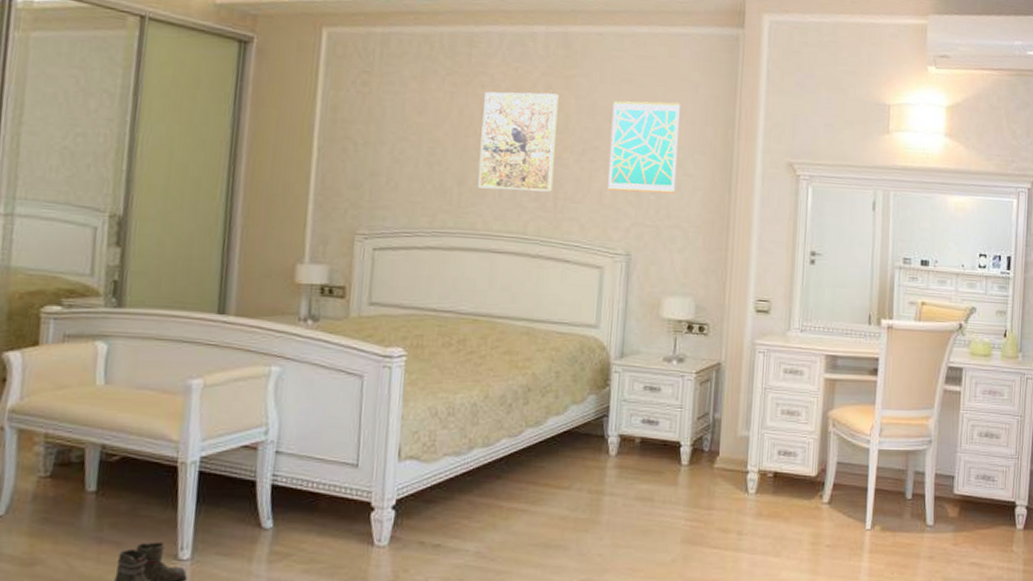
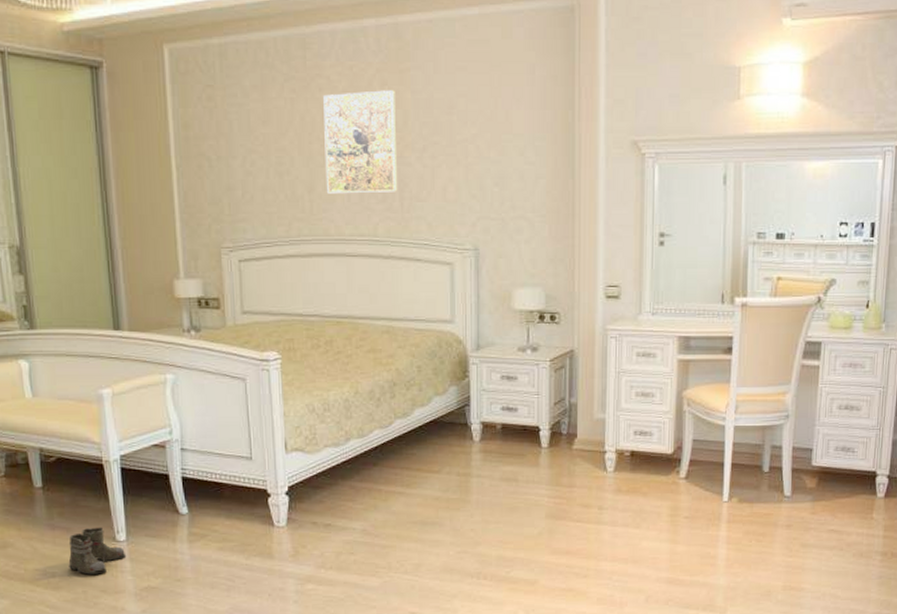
wall art: present [607,100,681,194] -> none [449,87,518,187]

